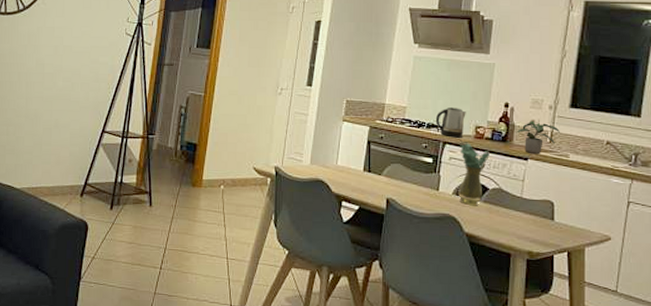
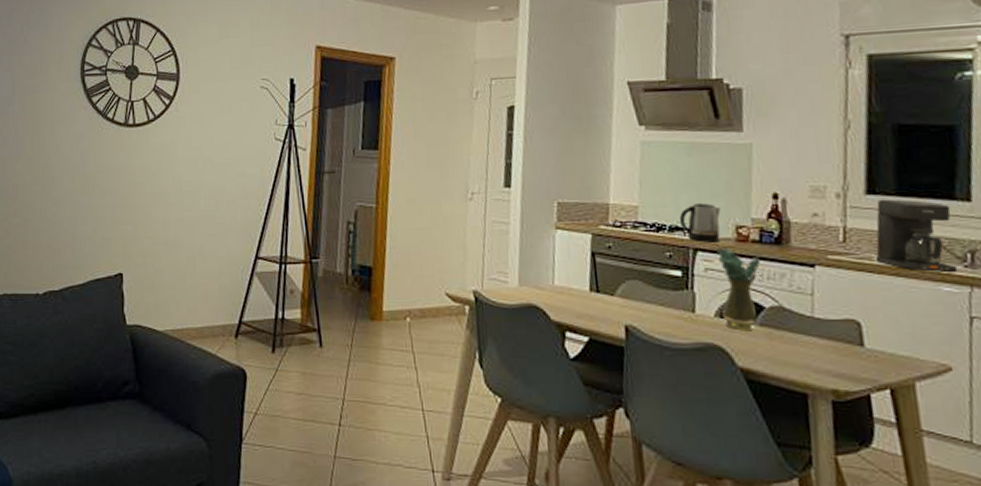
potted plant: present [516,120,560,155] -> none [793,214,856,259]
coffee maker: none [570,112,626,169] -> present [875,199,958,273]

